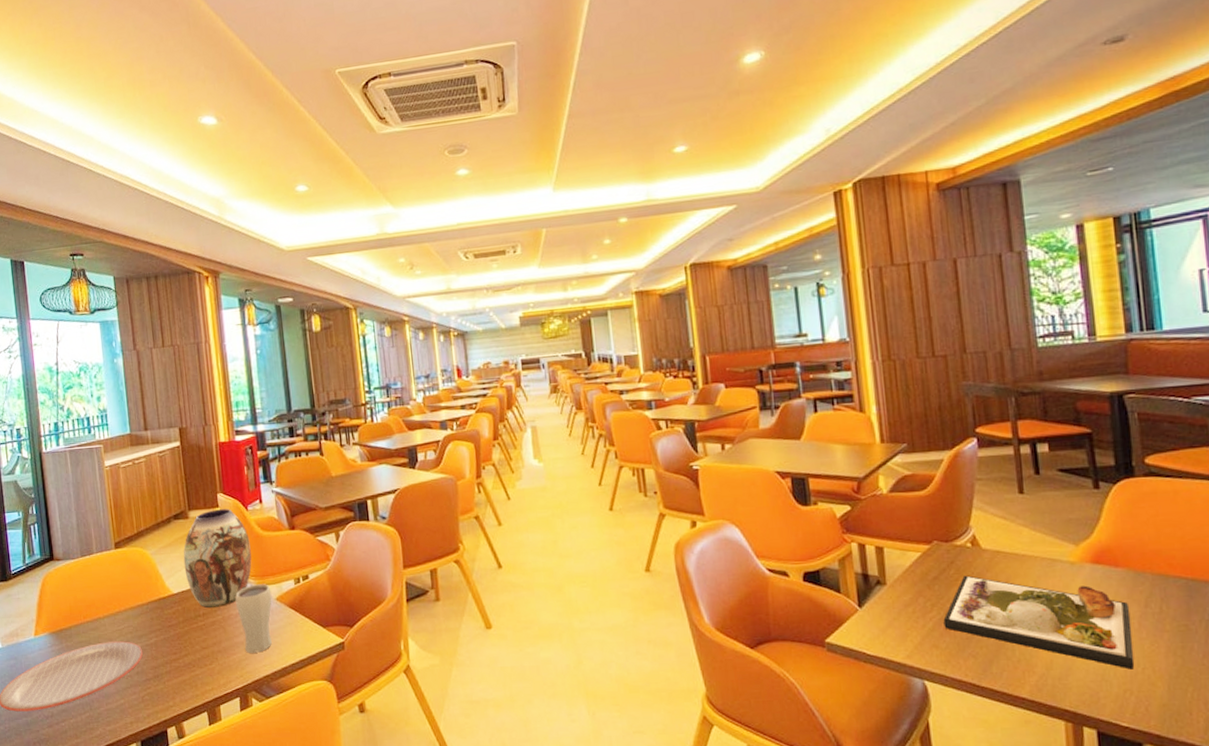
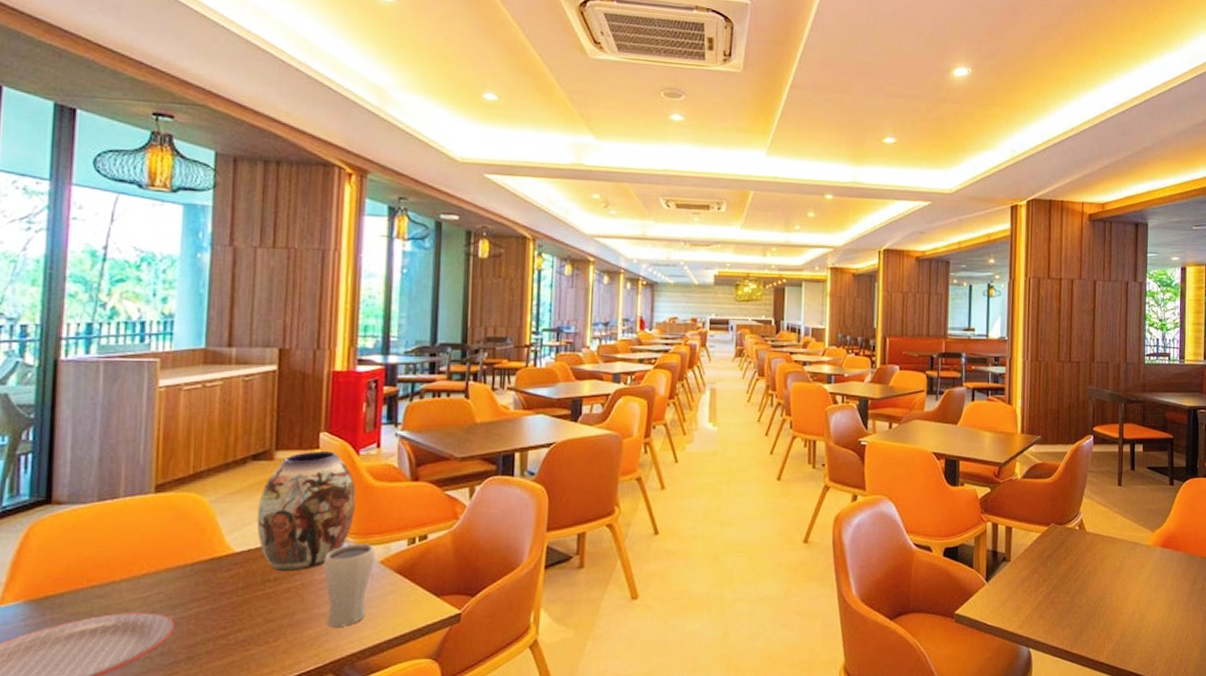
dinner plate: present [943,575,1135,670] -> none [1050,555,1183,637]

